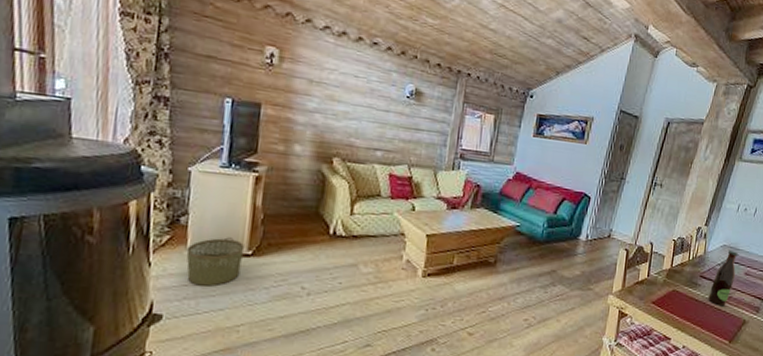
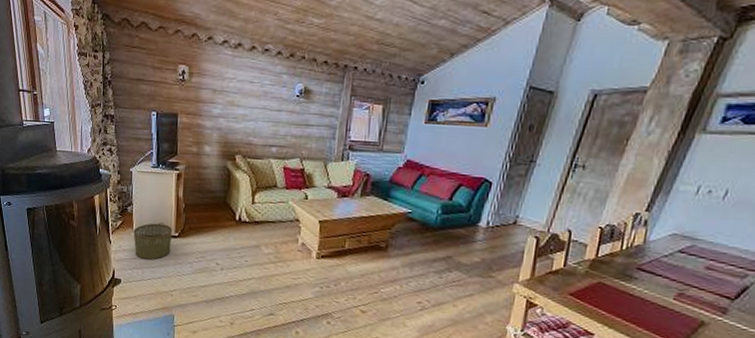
bottle: present [708,249,738,307] -> none [648,239,696,304]

